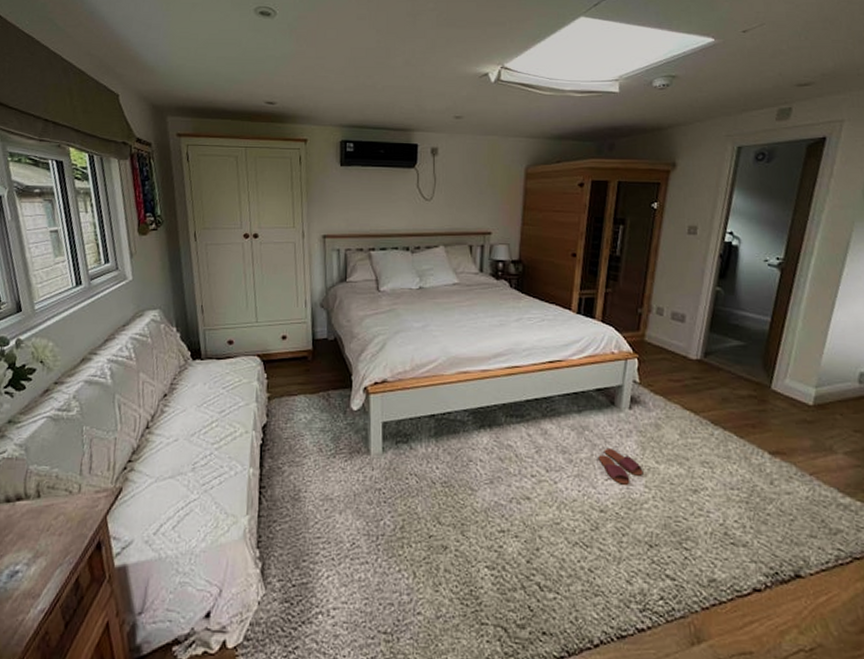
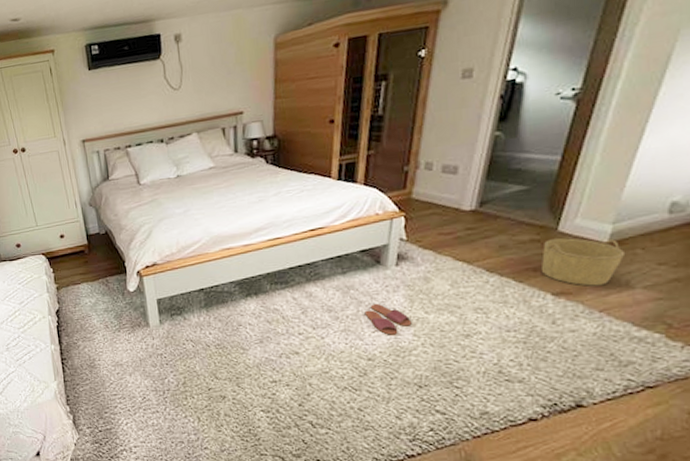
basket: none [758,397,828,448] -> present [540,238,626,286]

